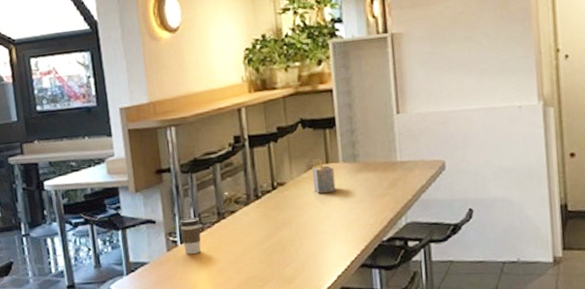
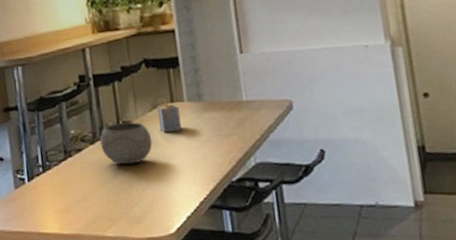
coffee cup: present [179,217,201,254] -> none [26,155,49,192]
bowl: none [253,183,307,226] -> present [99,122,153,165]

